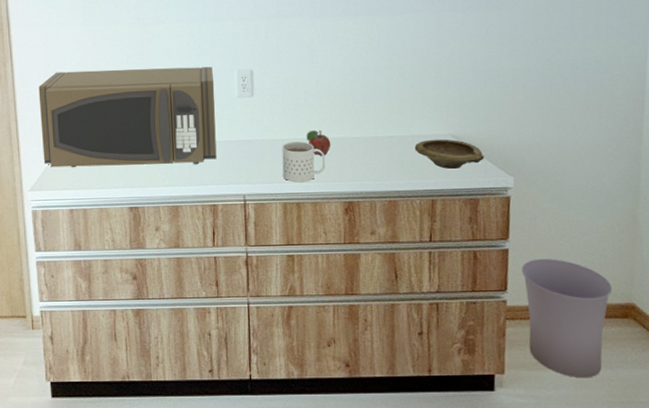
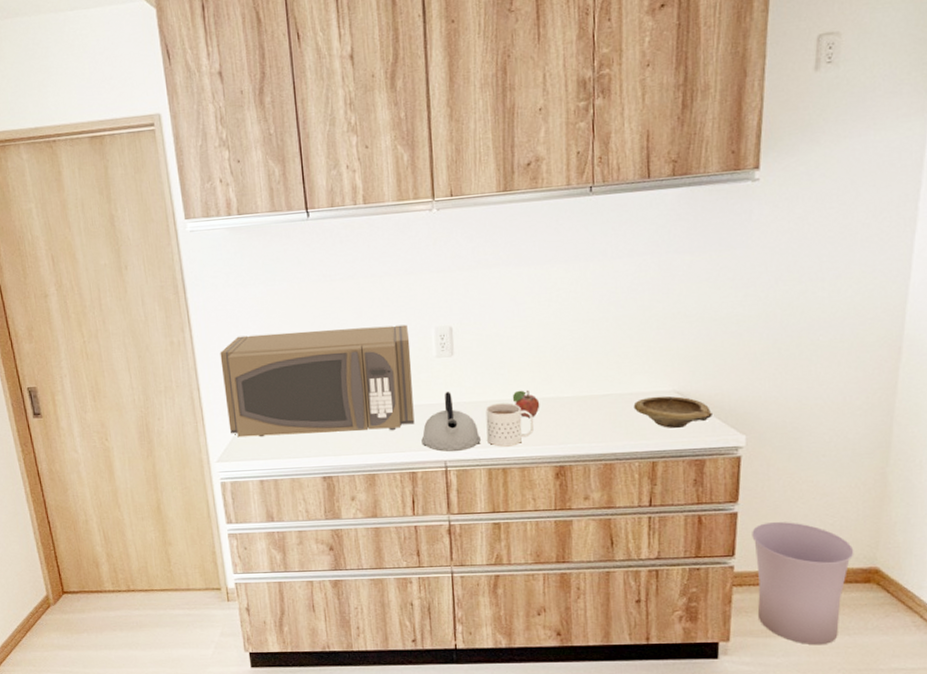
kettle: none [222,130,277,187] -> present [421,392,481,453]

